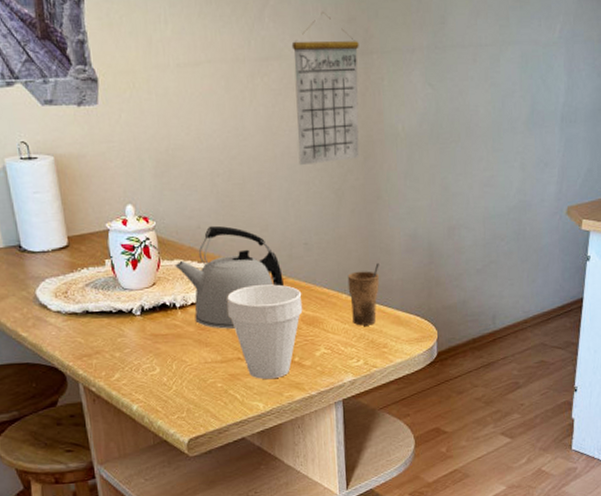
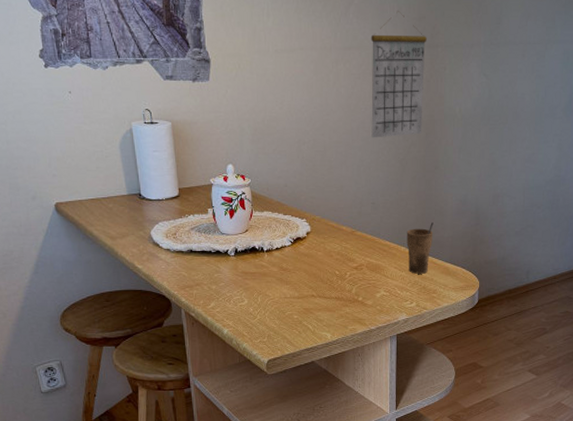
kettle: present [175,225,285,329] -> none [265,185,354,271]
cup: present [227,284,303,380] -> none [306,236,368,315]

